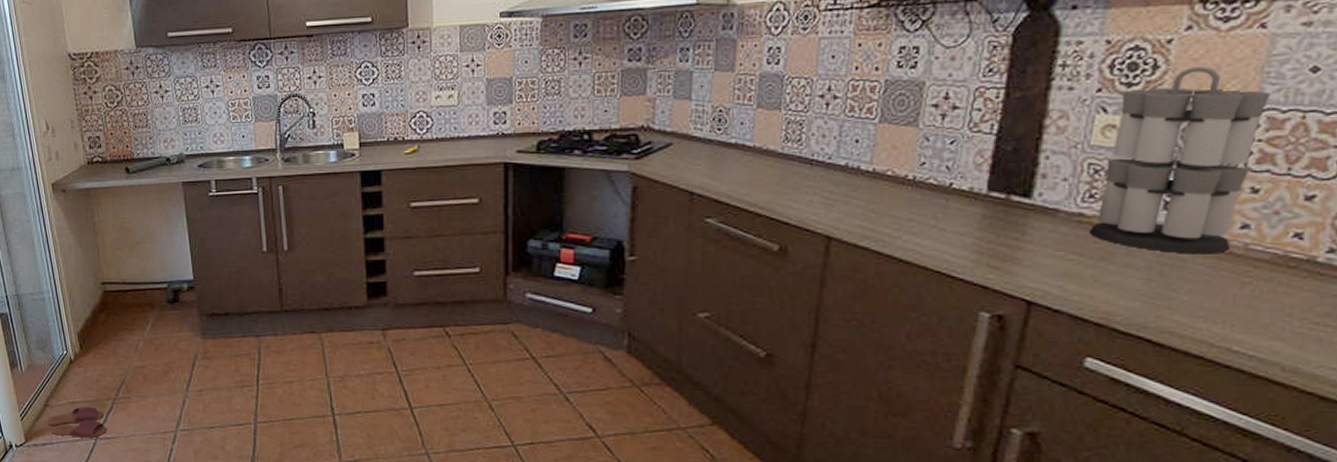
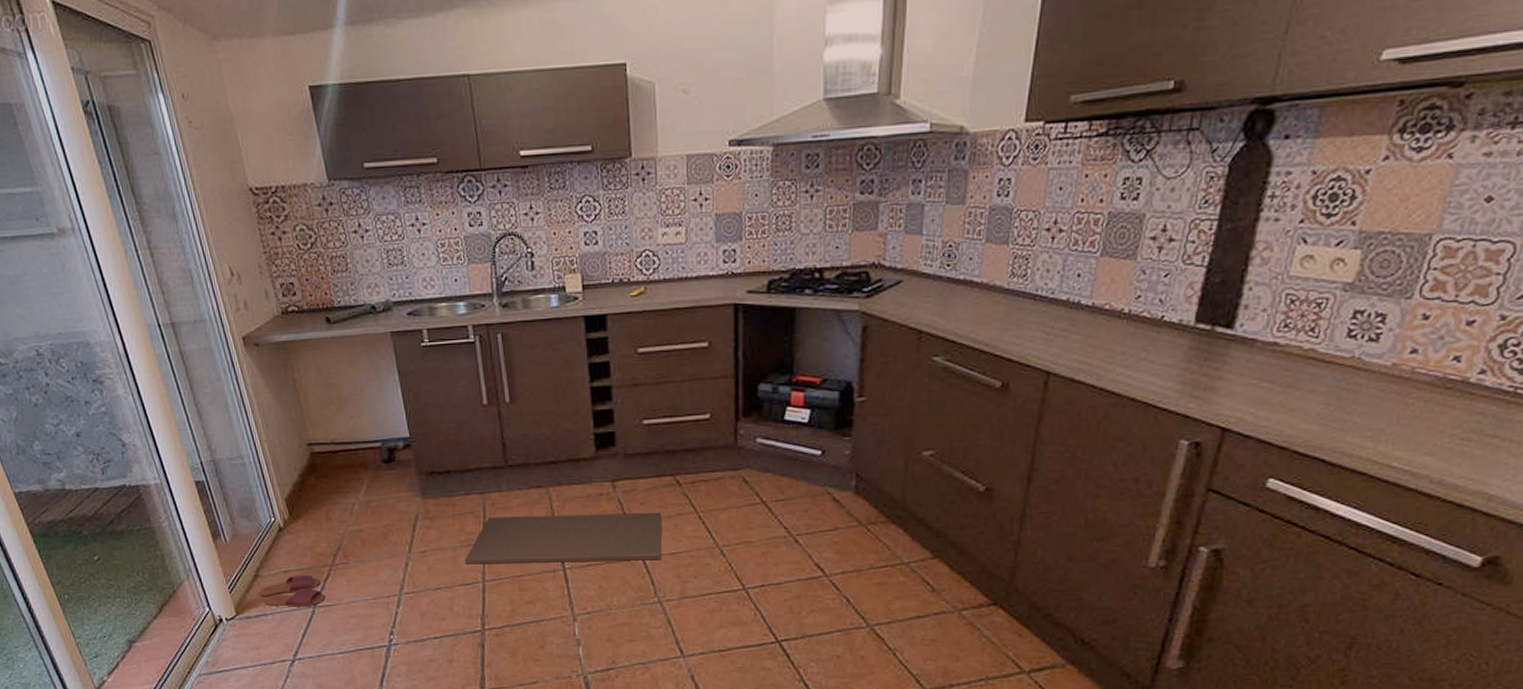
door mat: none [238,359,431,411] -> present [465,512,662,564]
spice rack: present [1089,67,1270,254] -> none [1281,197,1449,379]

